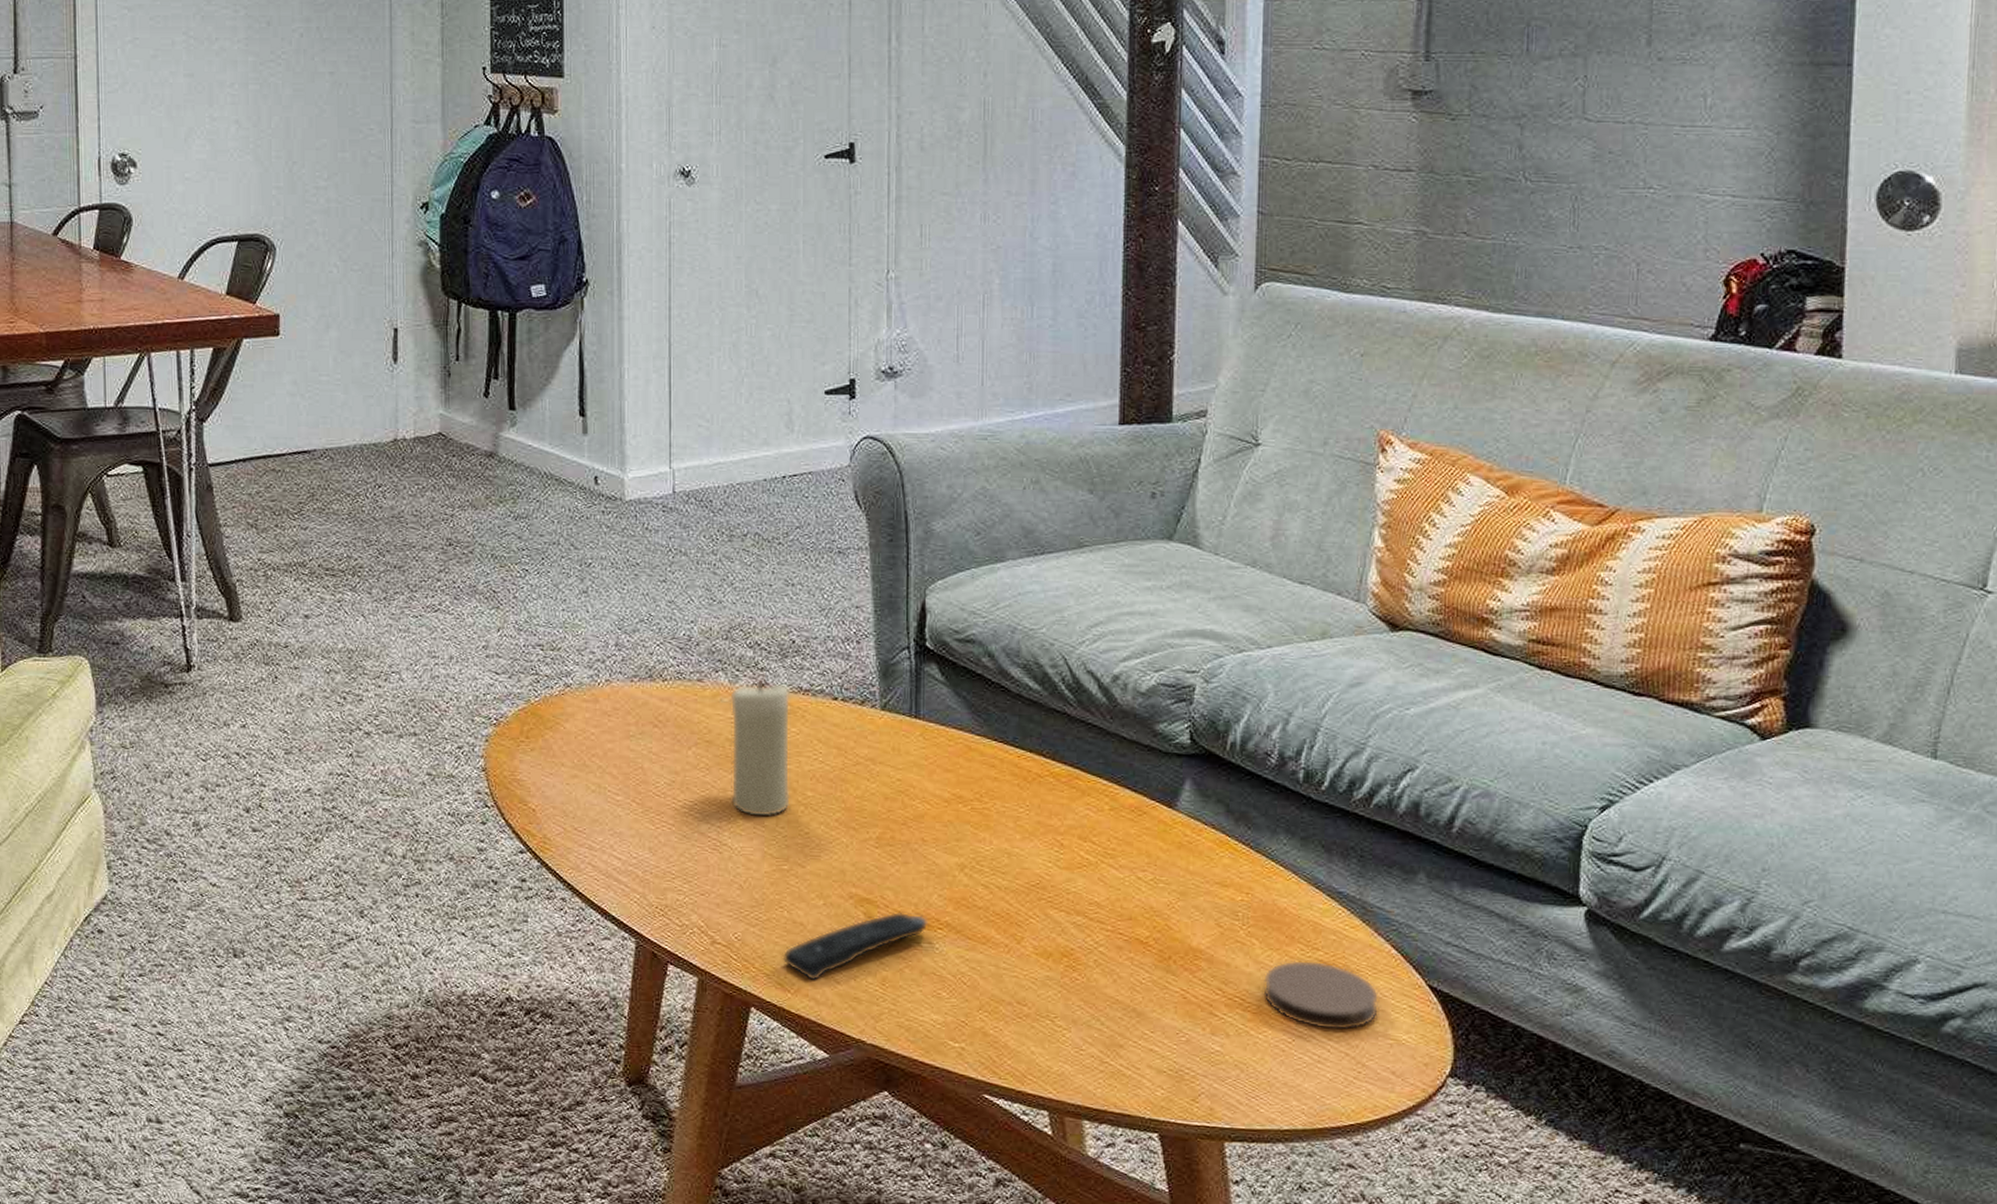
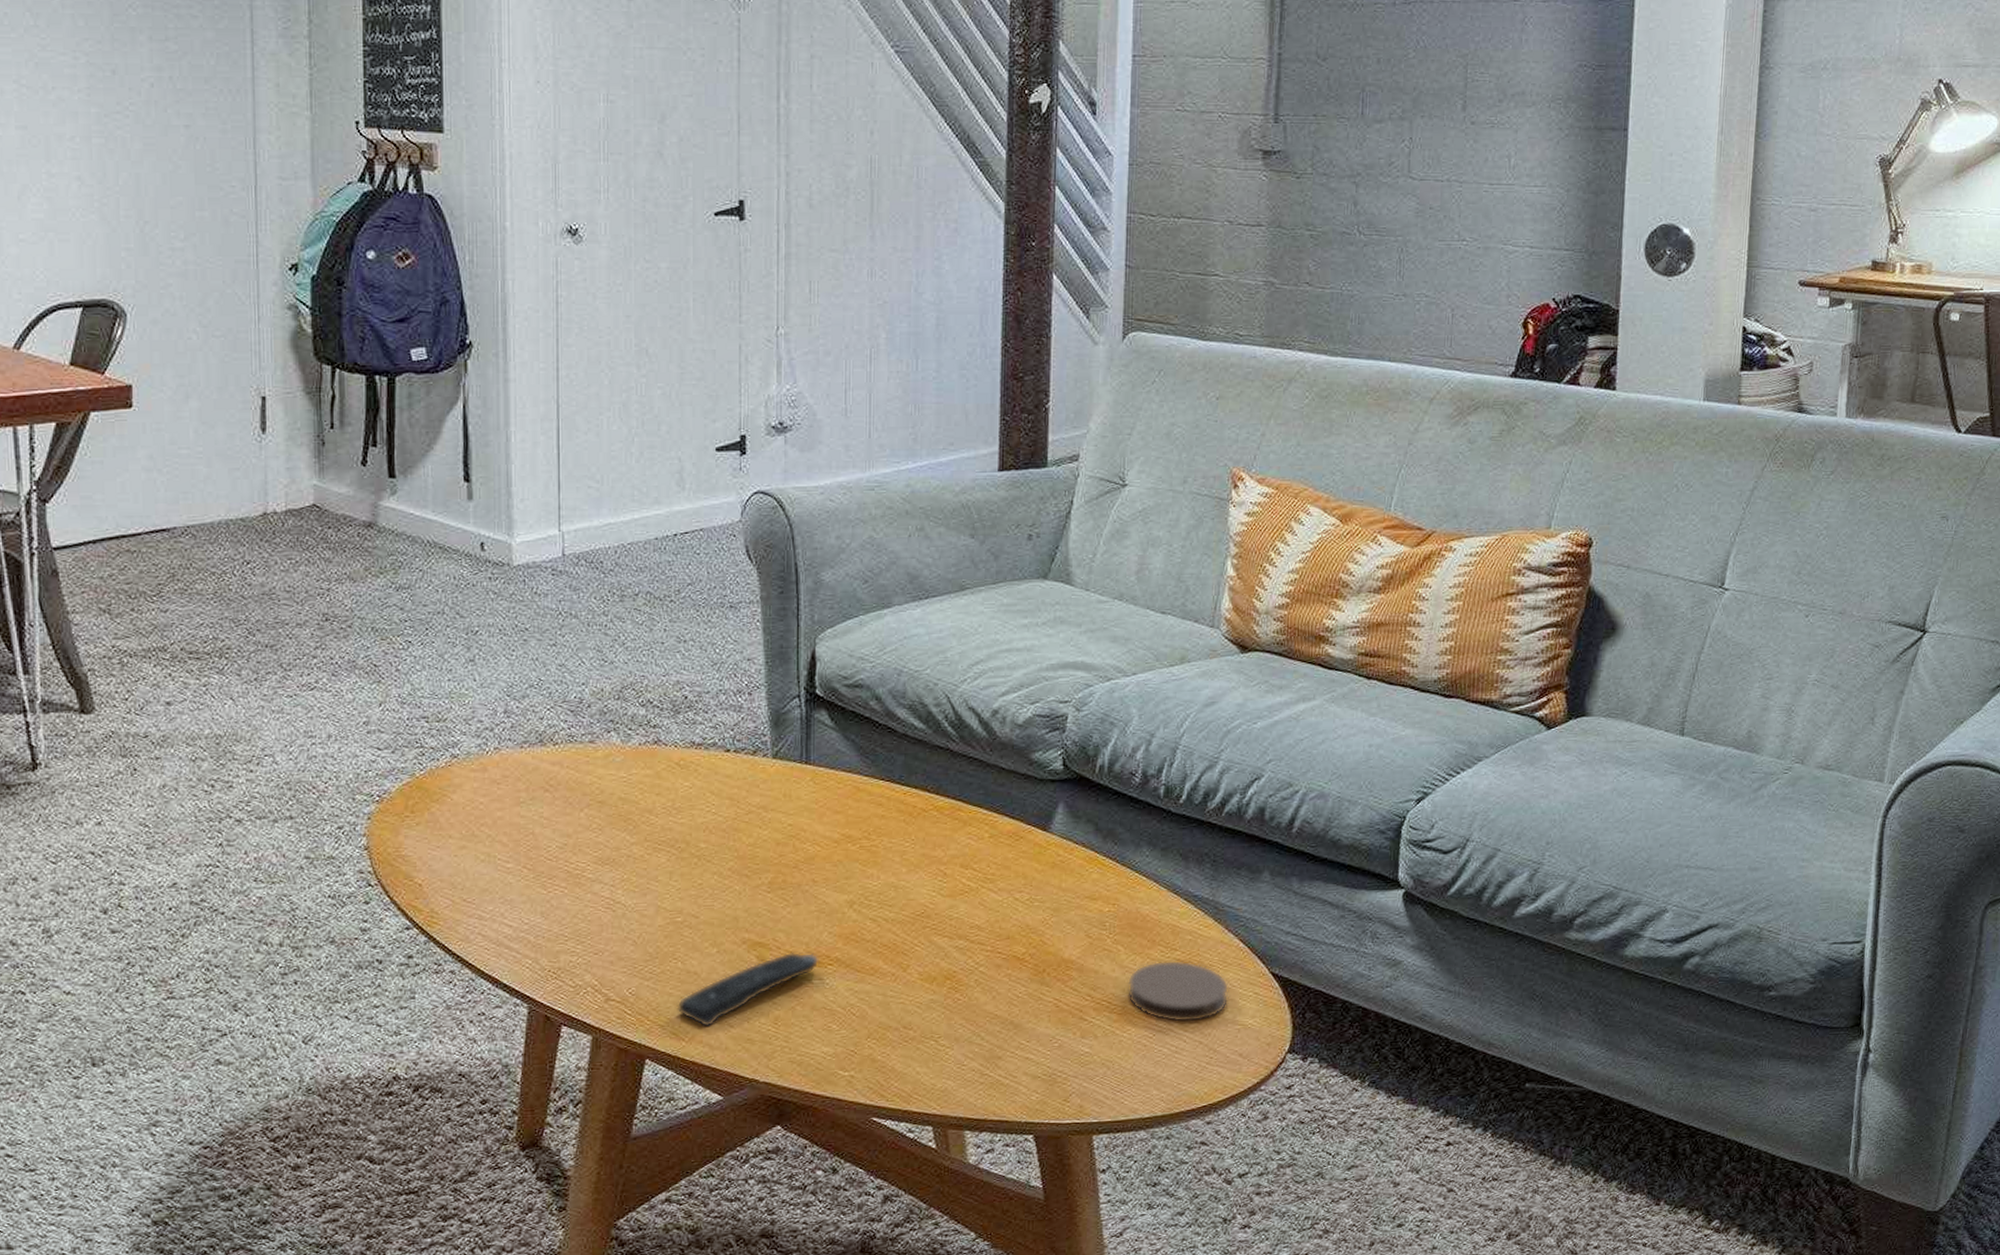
candle: present [730,679,791,818] -> none [622,737,684,873]

